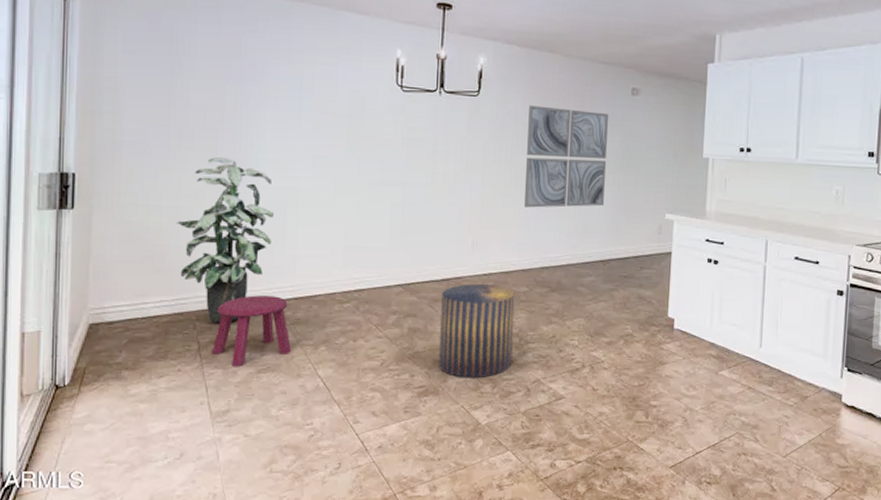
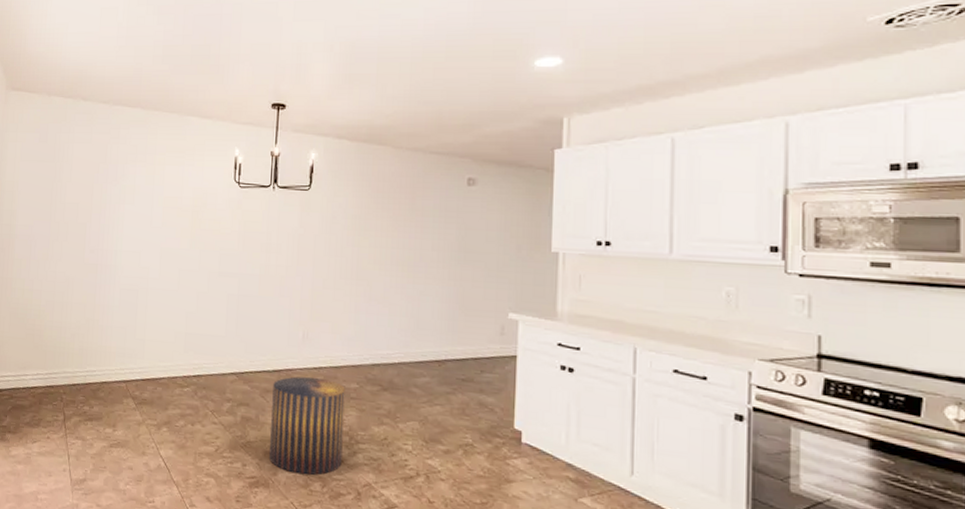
indoor plant: present [177,157,275,322] -> none [52,249,128,397]
stool: present [212,295,292,367] -> none [74,374,139,440]
wall art: present [523,105,609,208] -> none [354,198,443,303]

